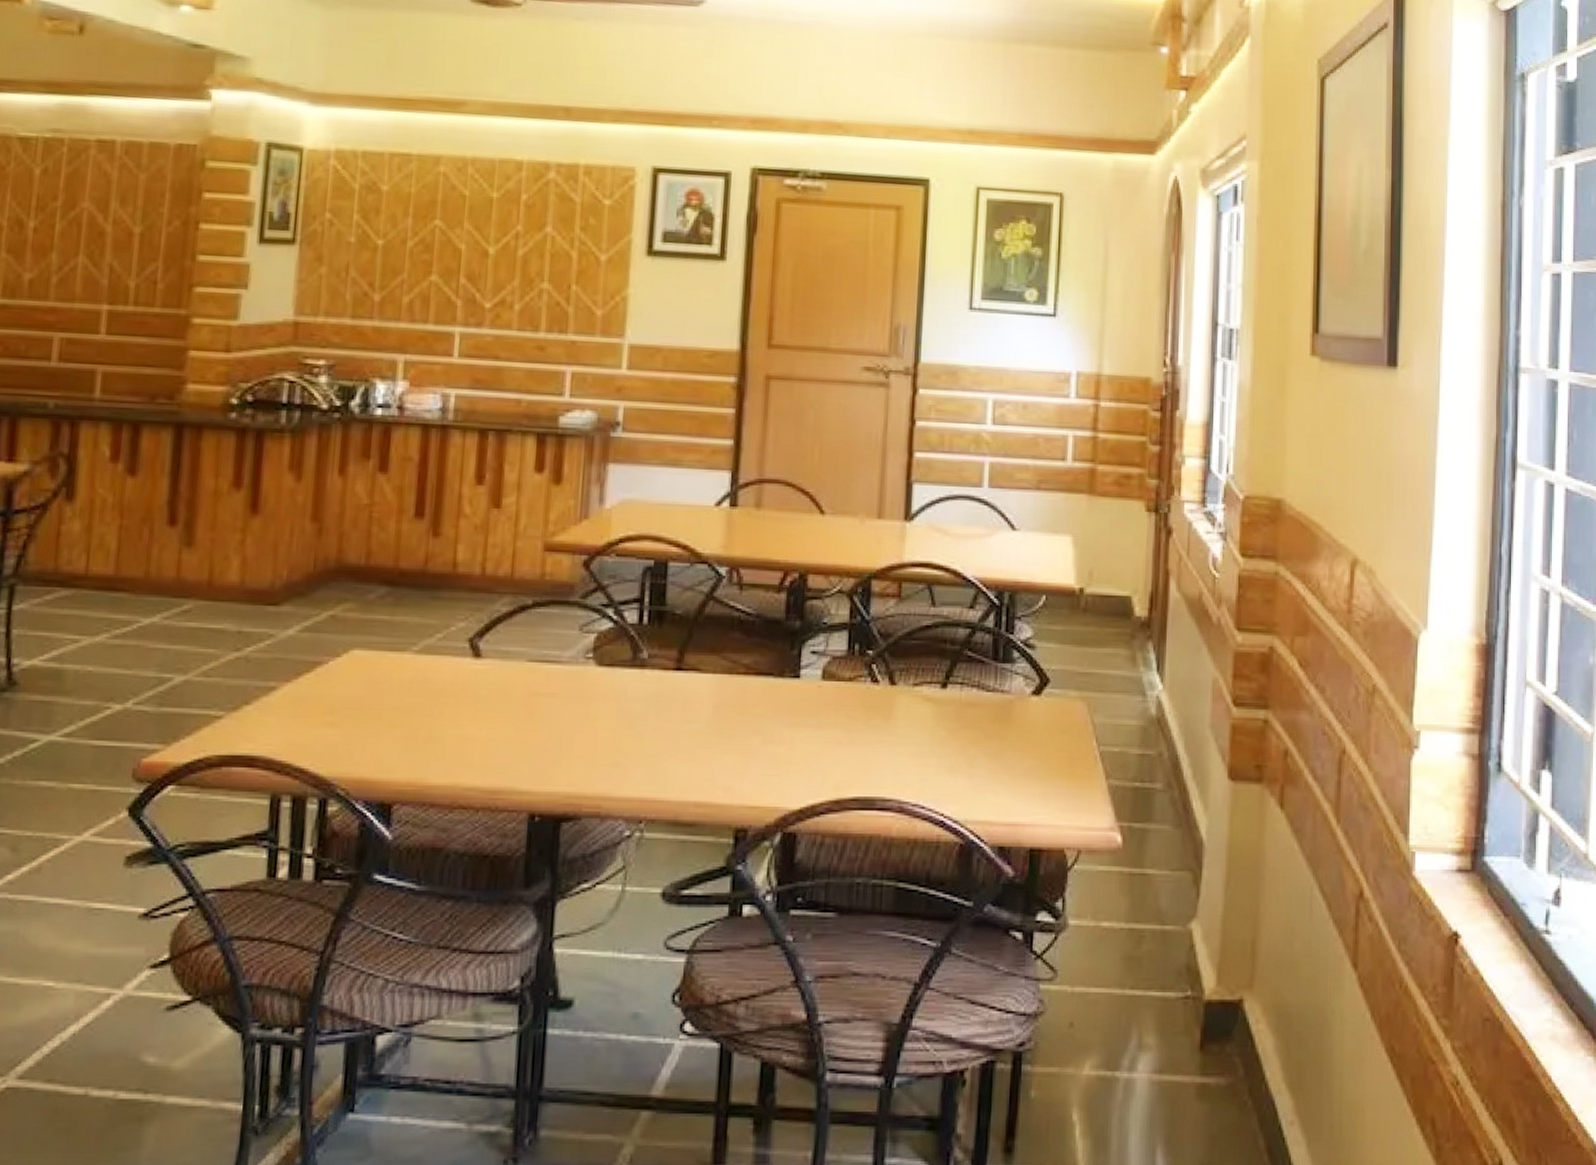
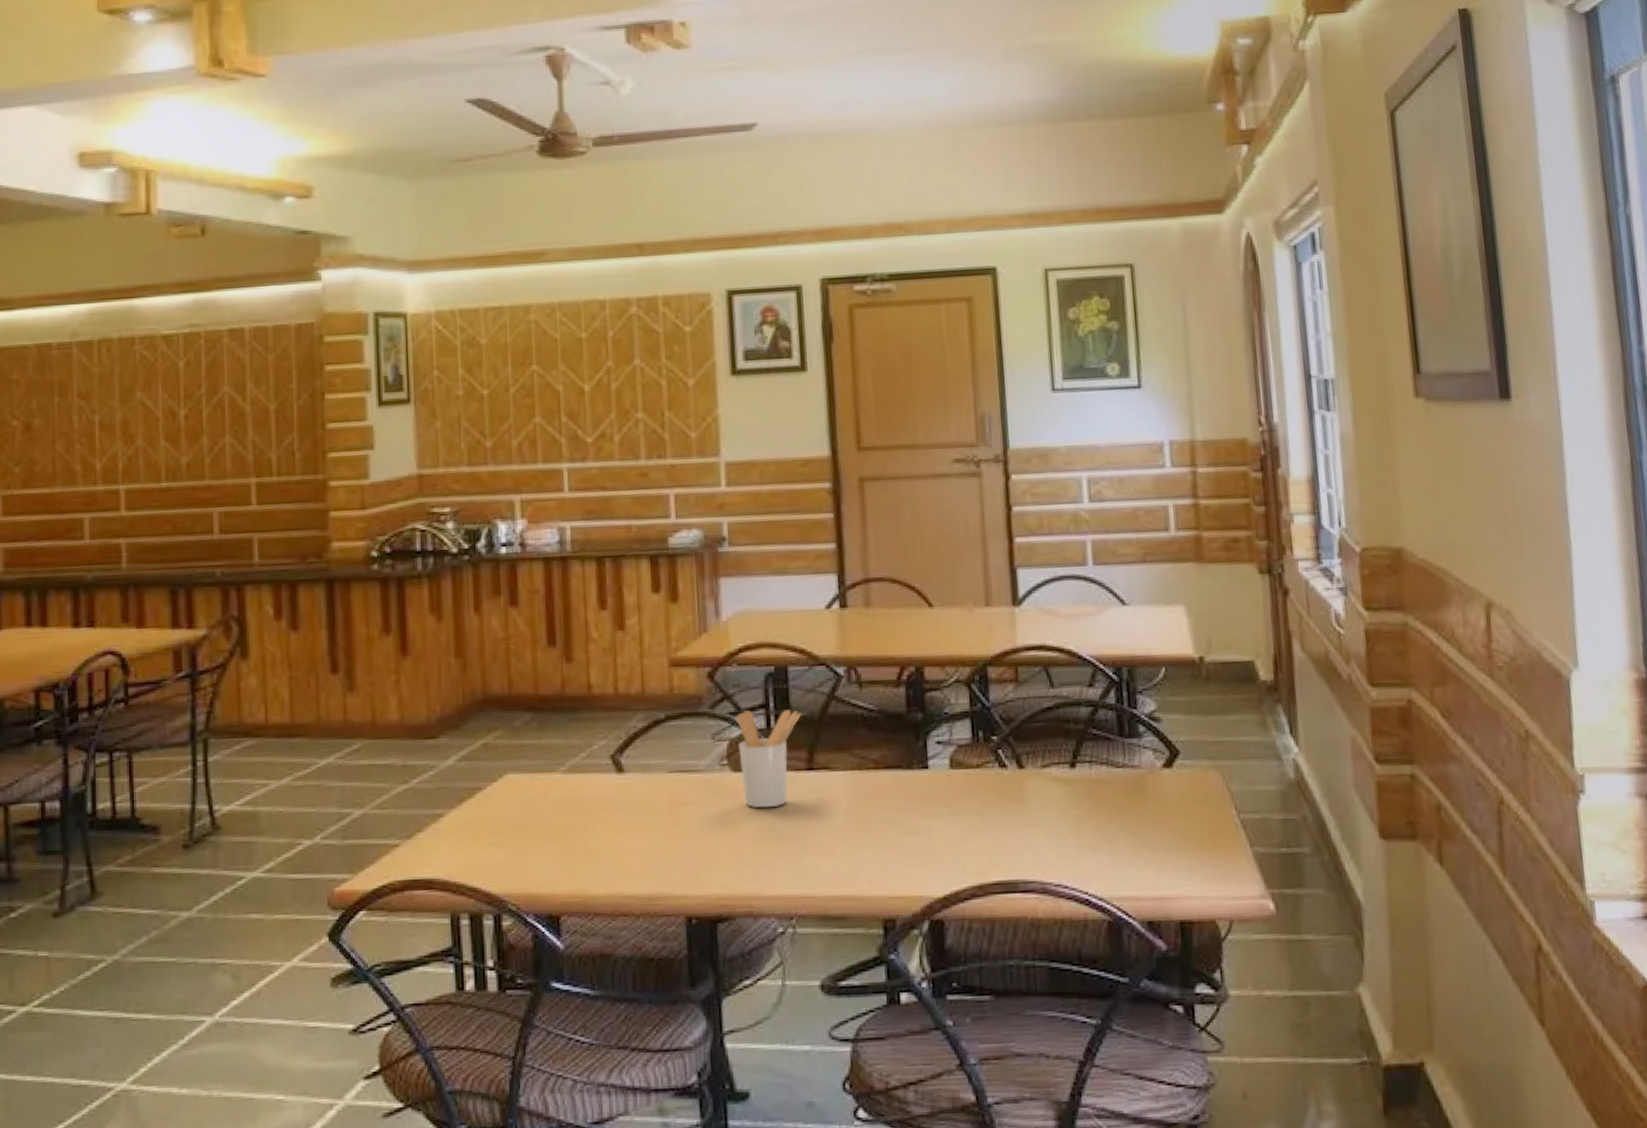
utensil holder: none [606,603,677,706] -> present [737,710,802,808]

